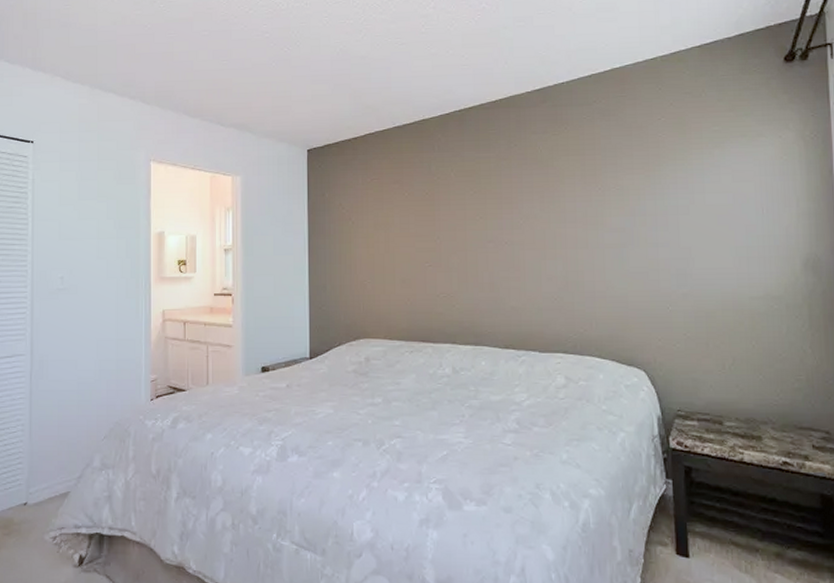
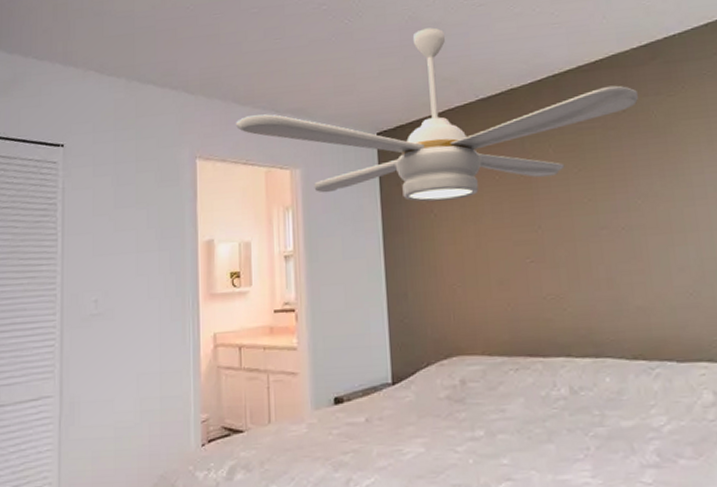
ceiling fan: none [186,61,529,211] -> present [236,28,639,202]

